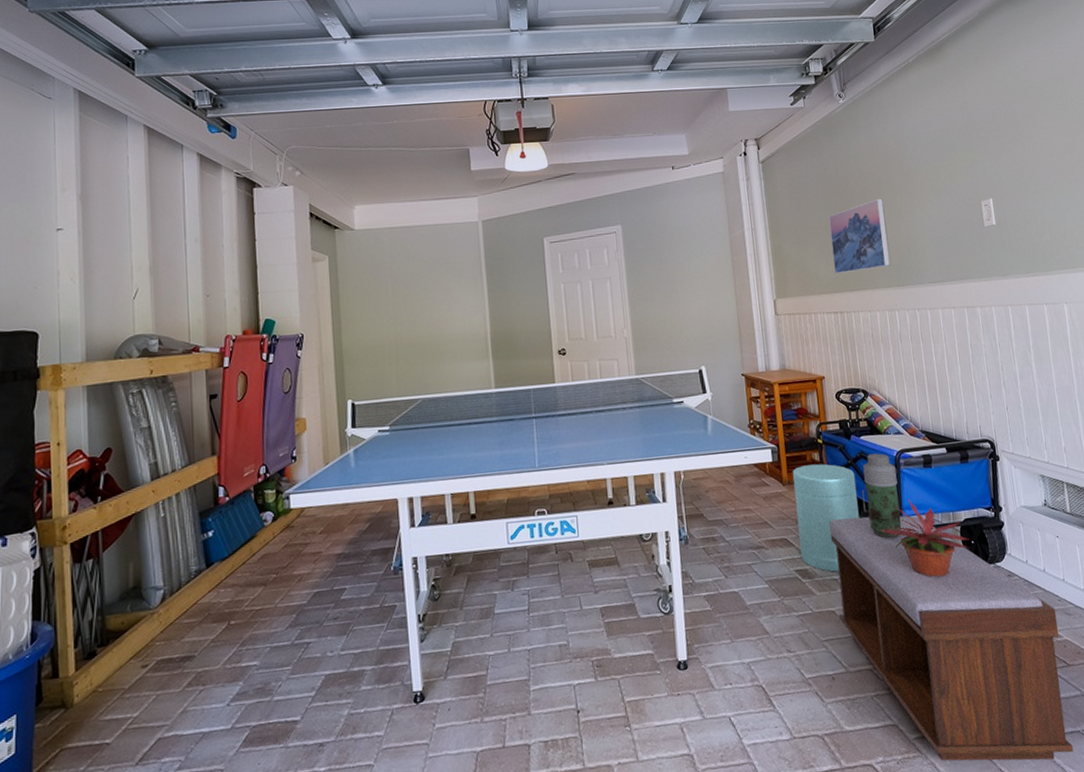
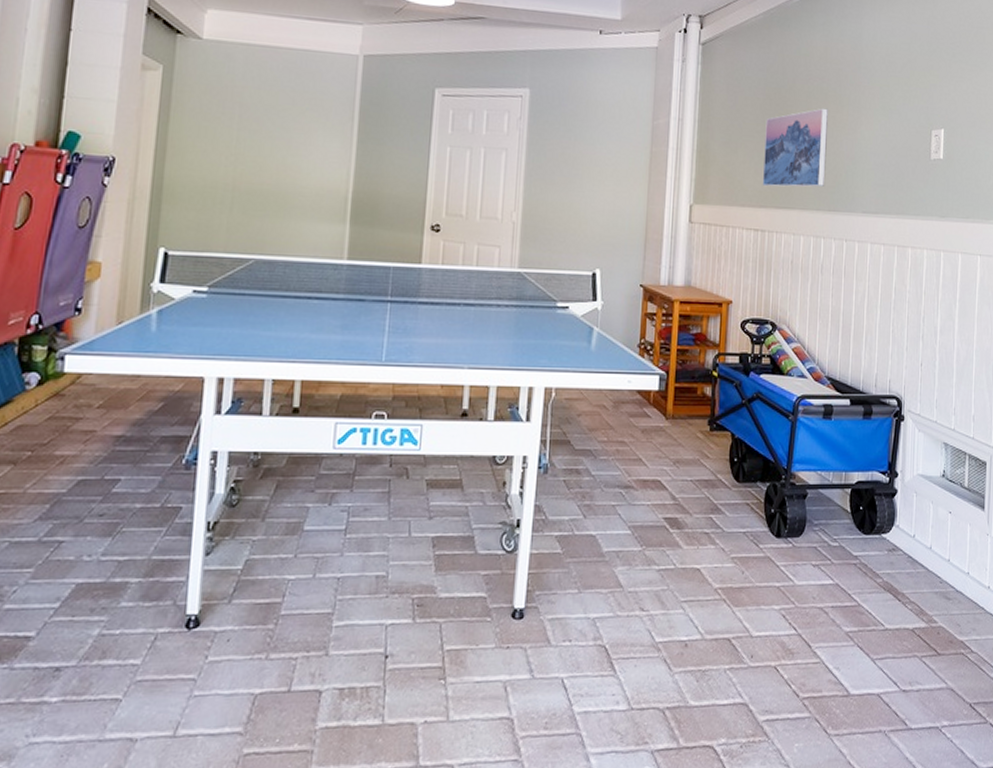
trash can: present [792,463,859,572] -> none [673,399,748,525]
bench: present [829,515,1074,761] -> none [704,464,935,757]
thermos bottle: present [862,453,902,539] -> none [750,396,793,494]
potted plant: present [880,499,969,578] -> none [764,452,858,543]

